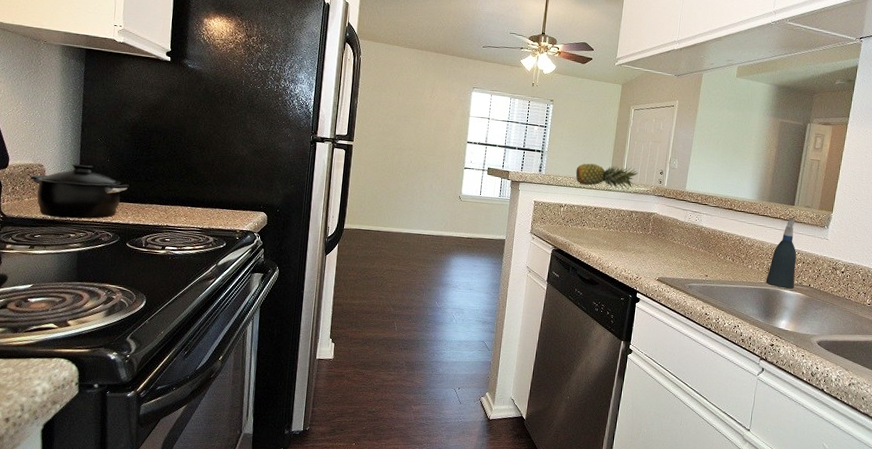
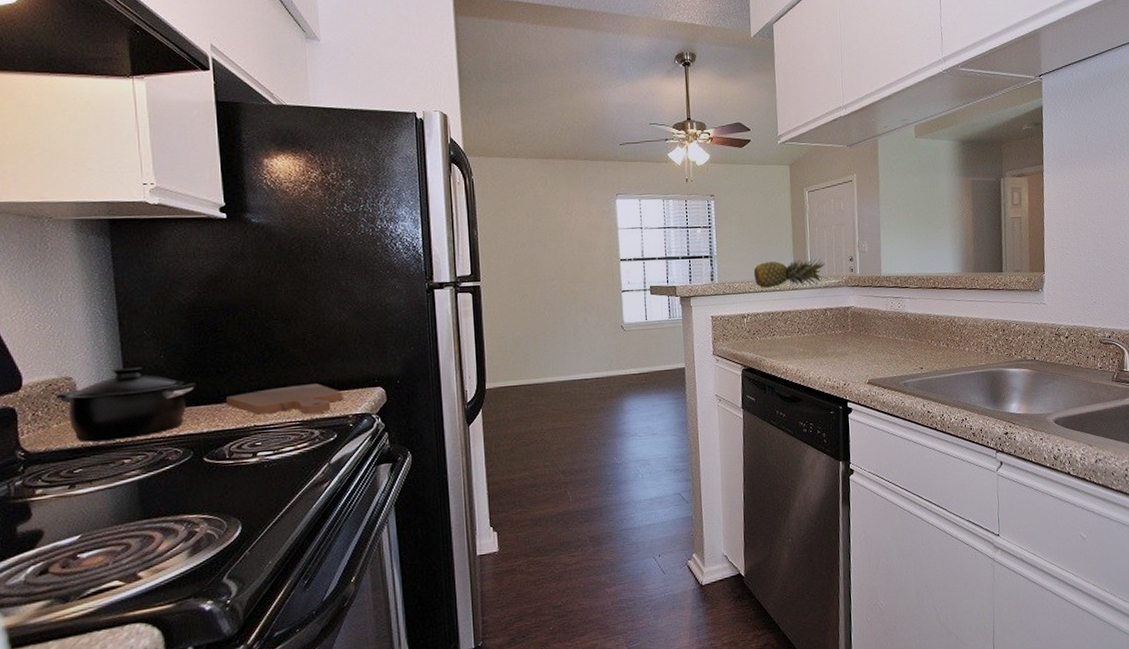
cutting board: none [149,199,235,225] -> present [226,383,343,415]
spray bottle: present [765,218,797,289] -> none [987,286,1018,367]

